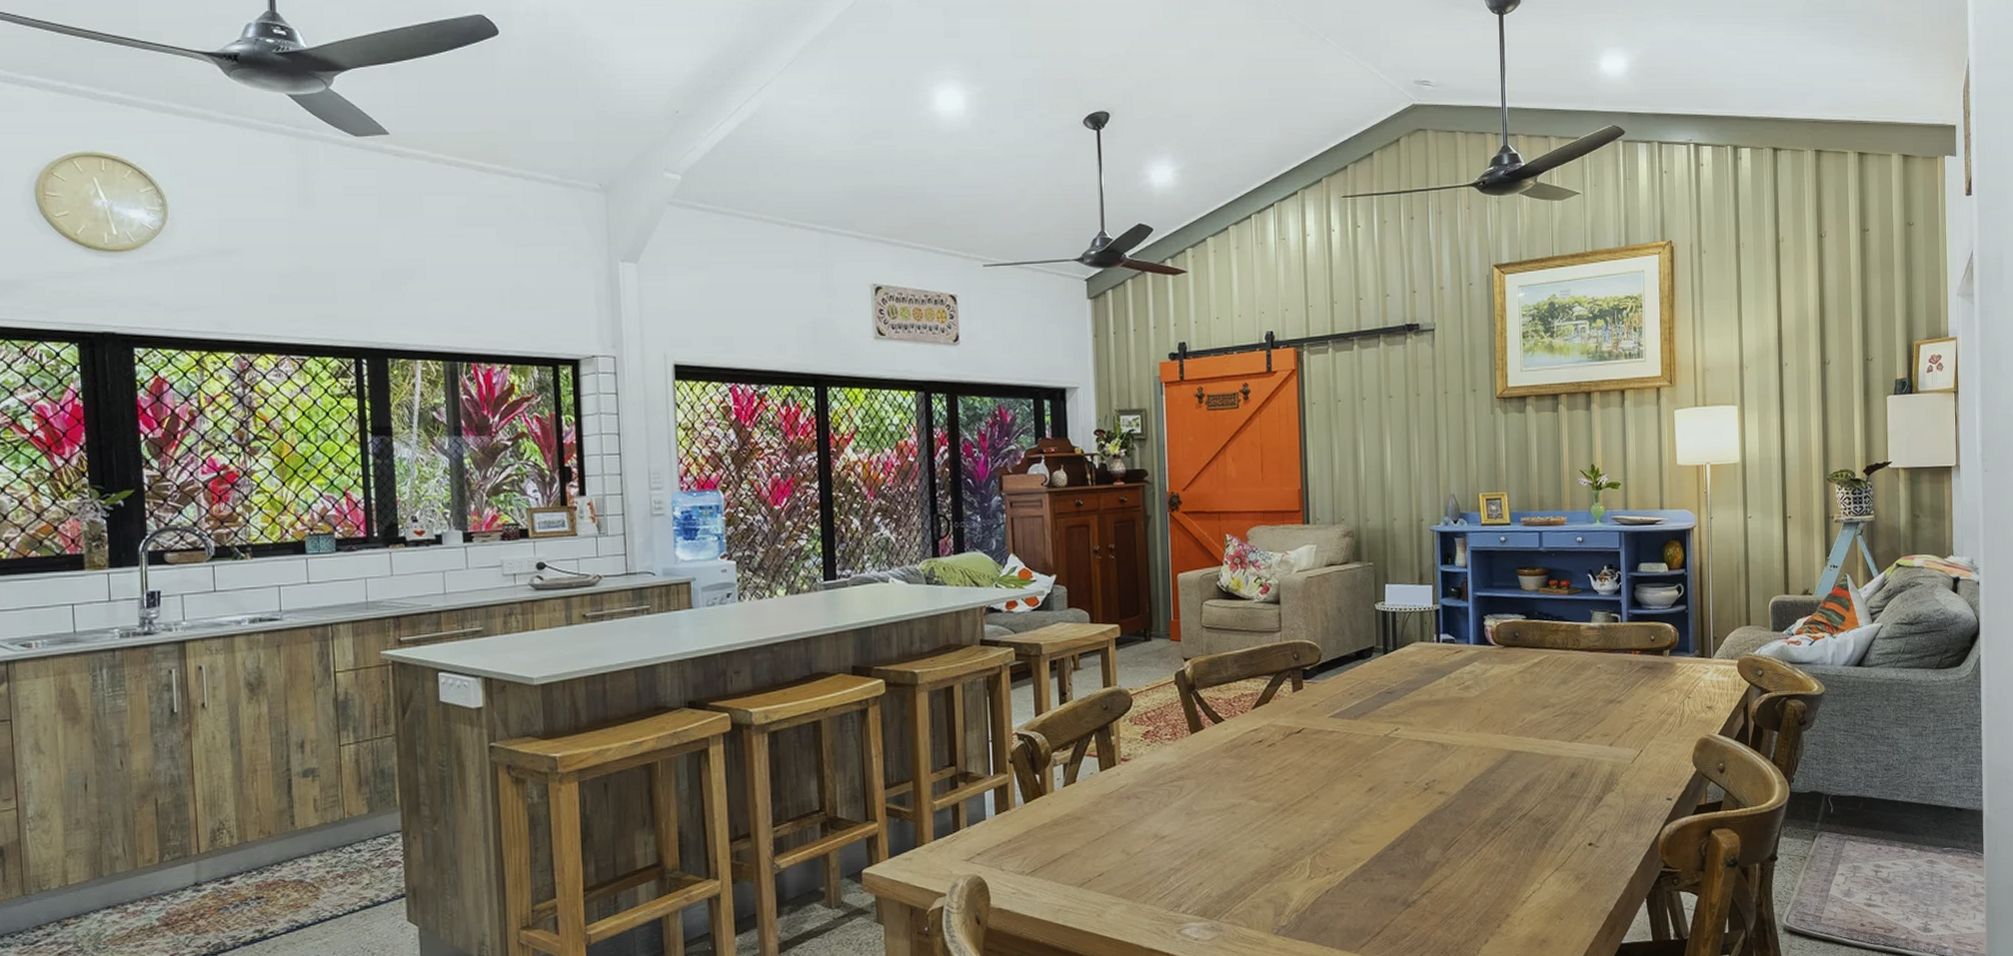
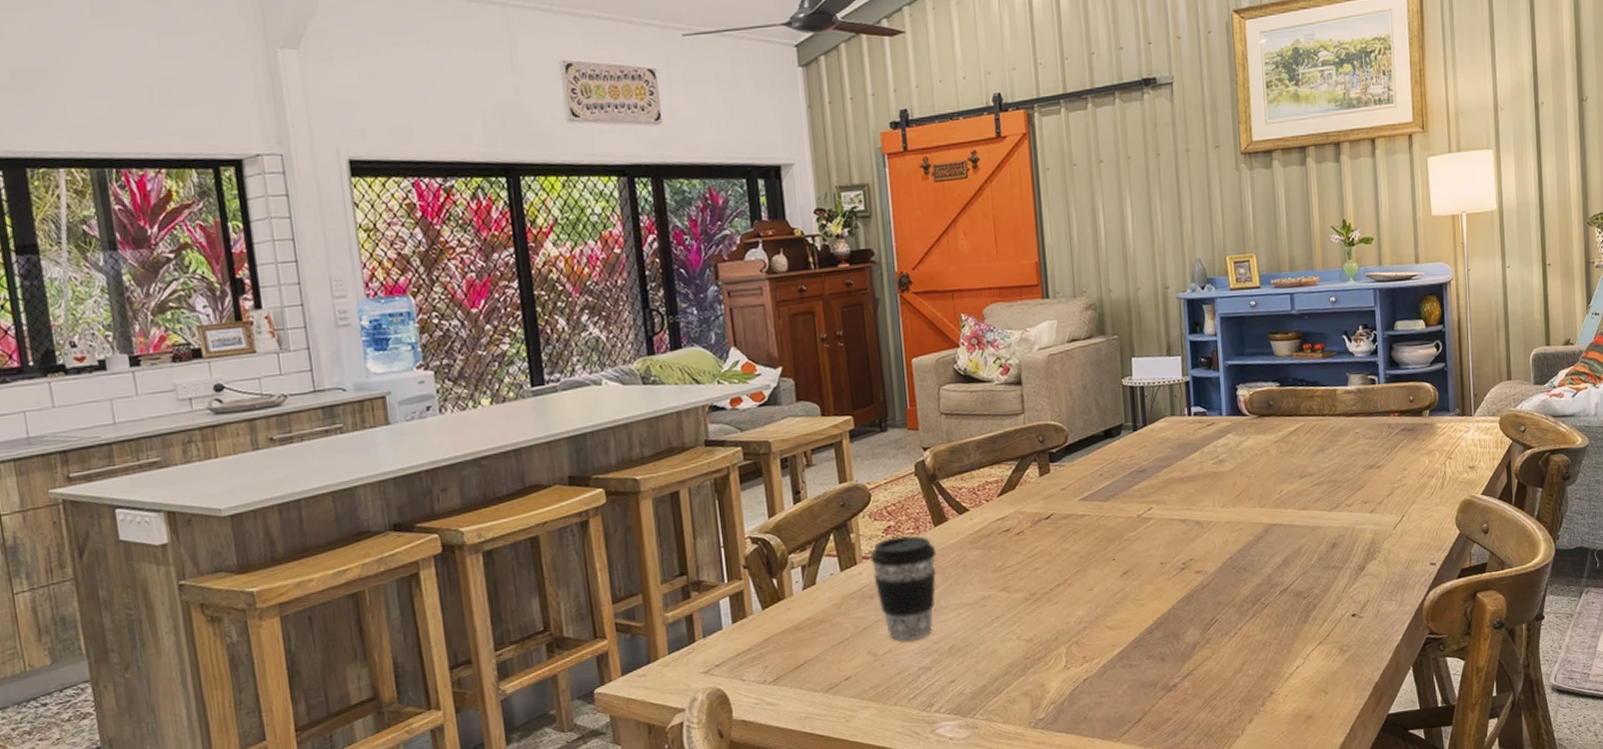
coffee cup: none [1129,740,1193,842] -> present [870,535,938,641]

